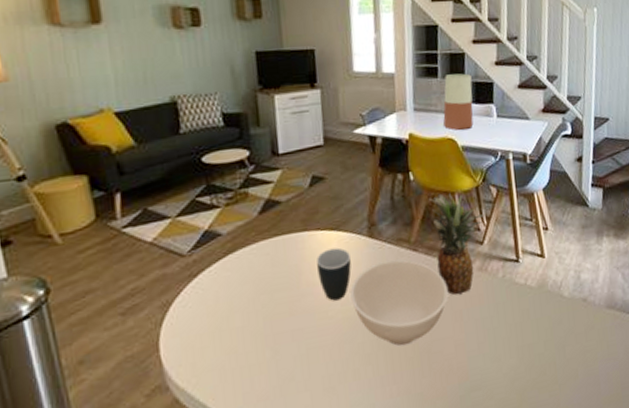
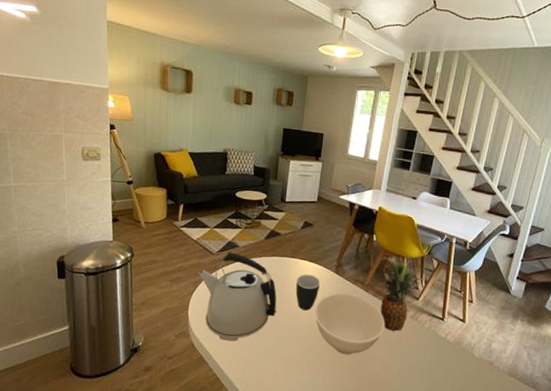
kettle: none [164,245,298,380] -> present [198,252,277,342]
vase: present [443,73,474,130] -> none [407,169,436,213]

